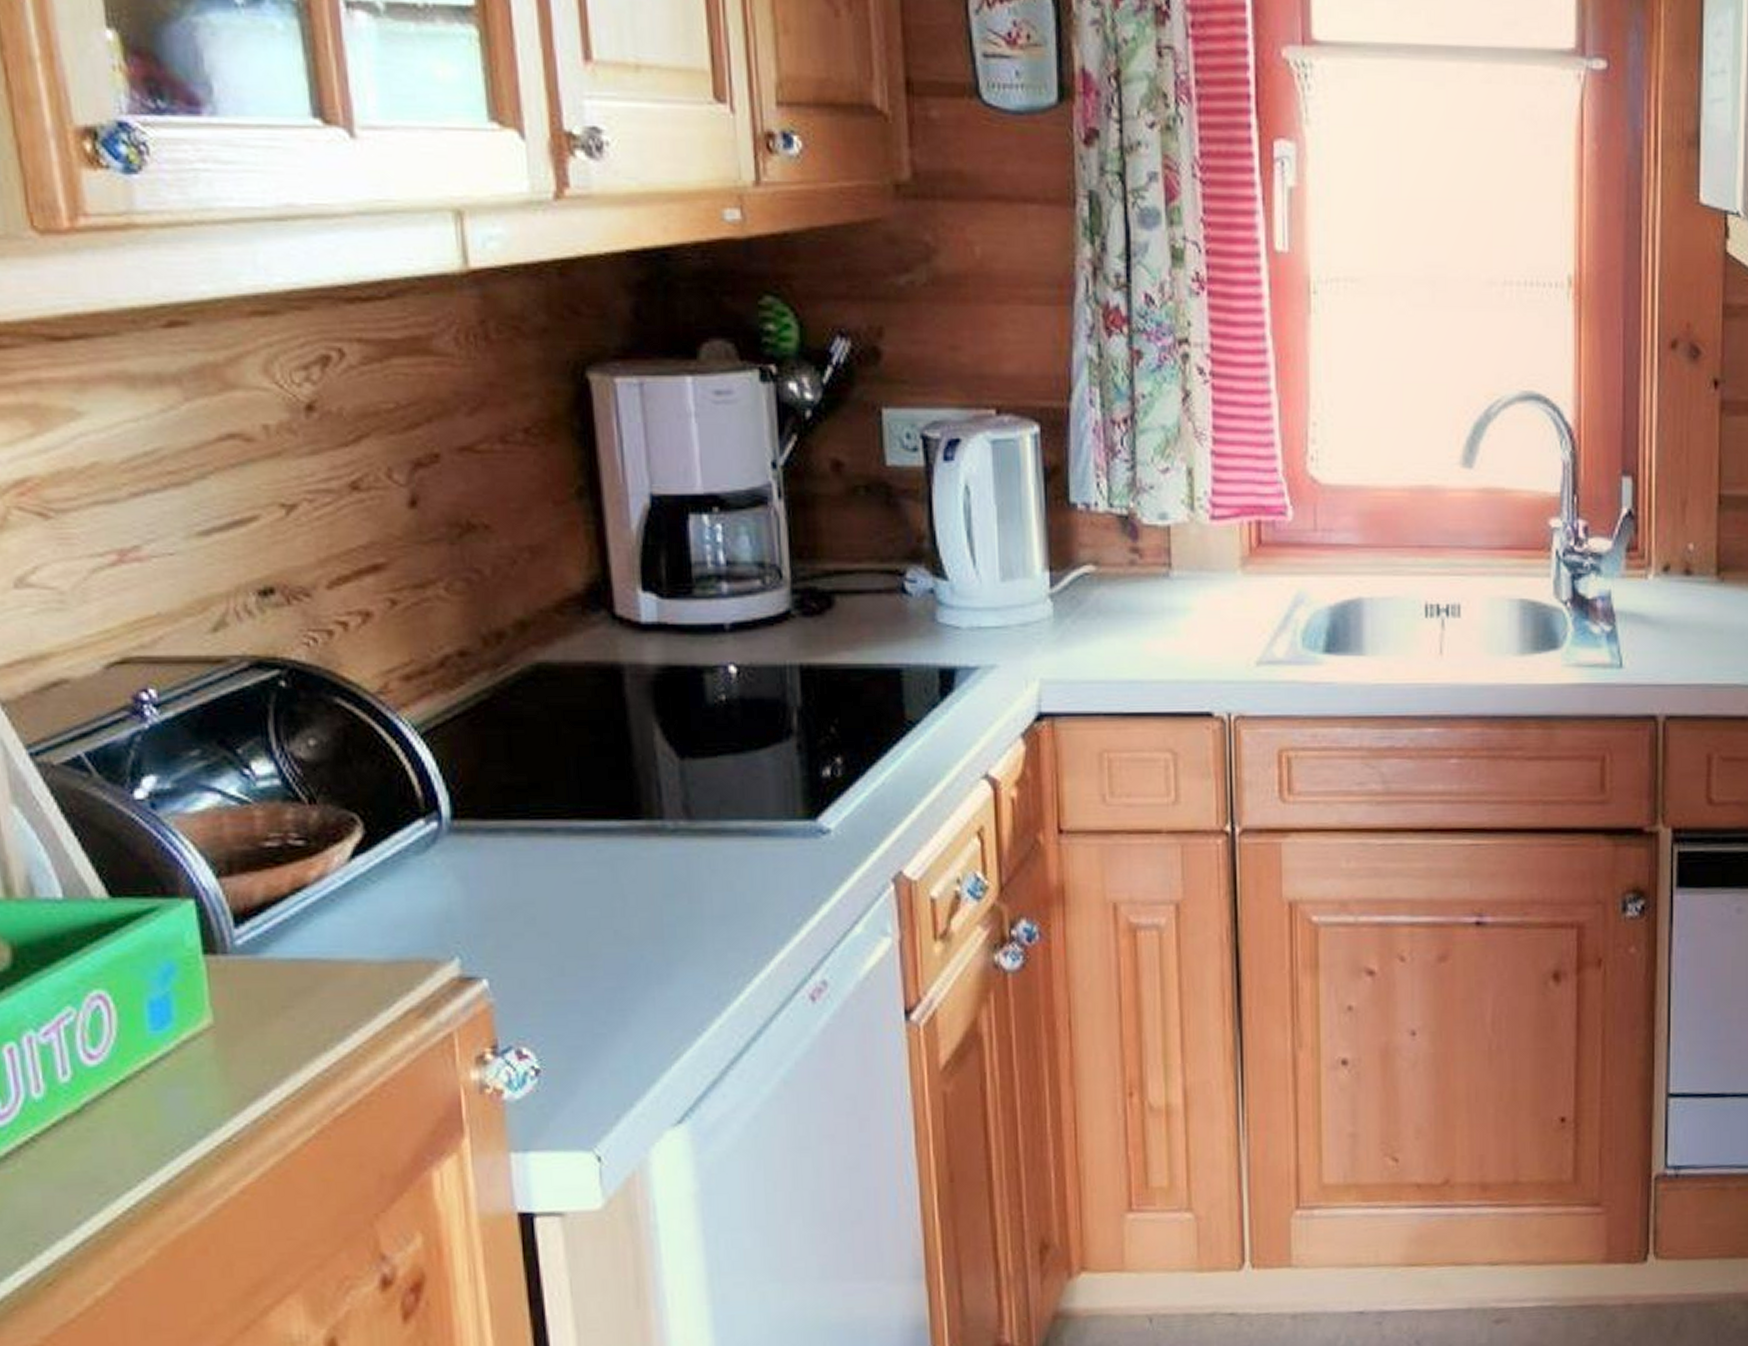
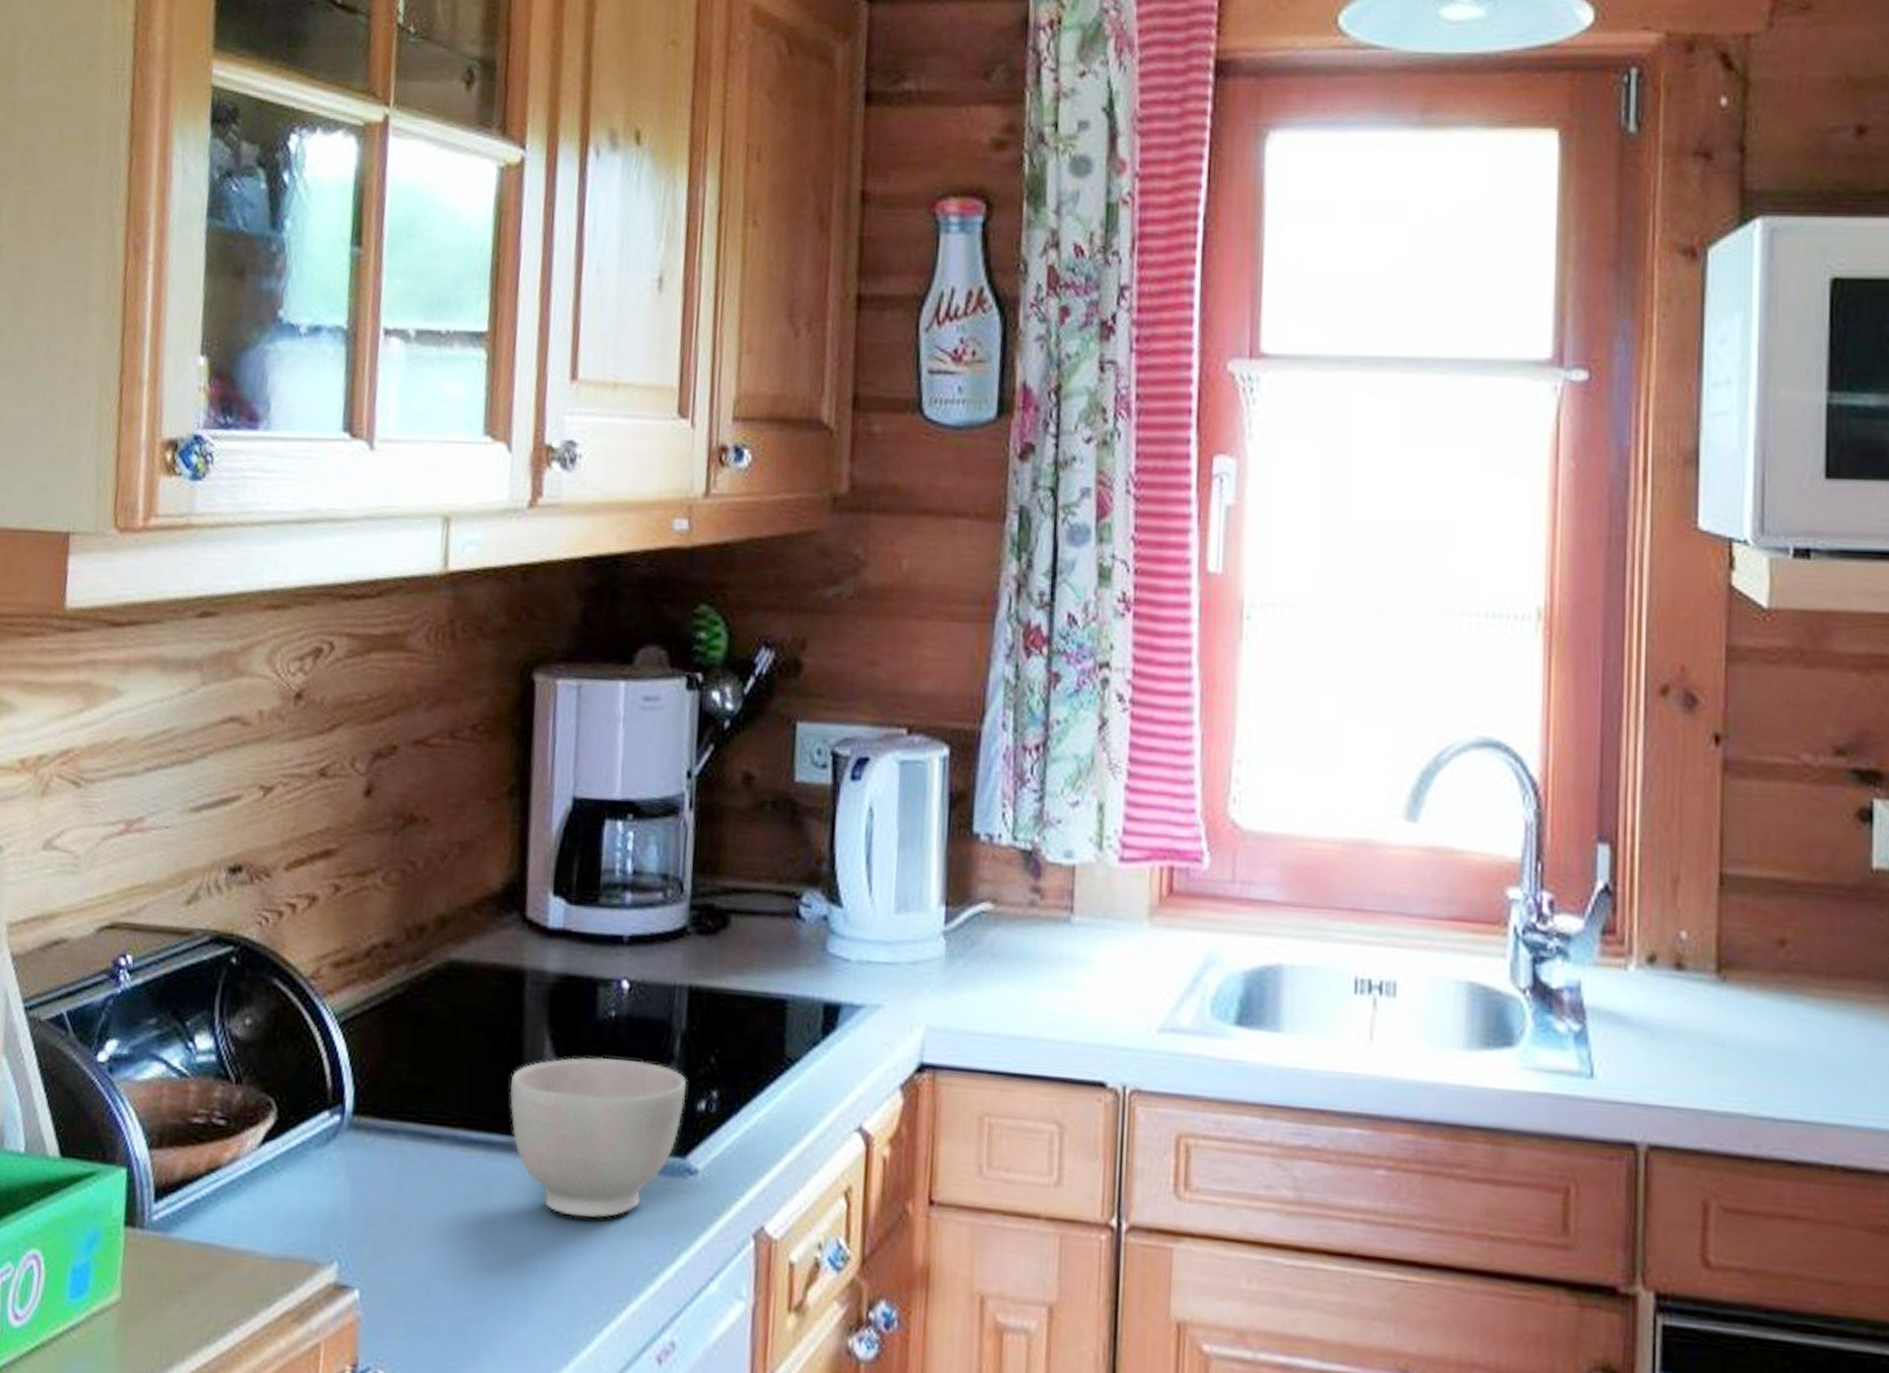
bowl: none [623,737,810,885] -> present [509,1057,687,1218]

